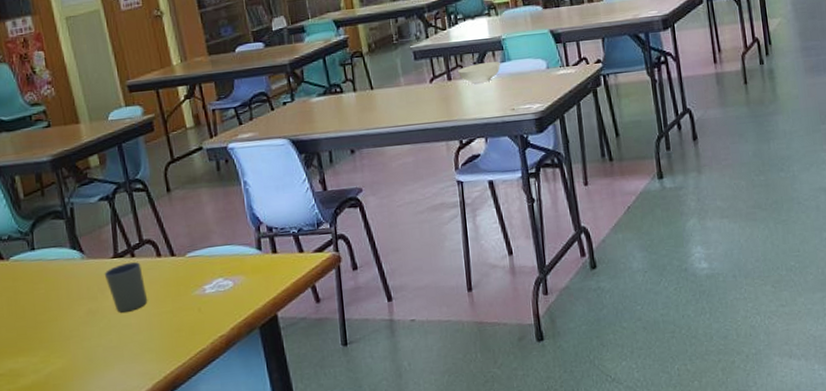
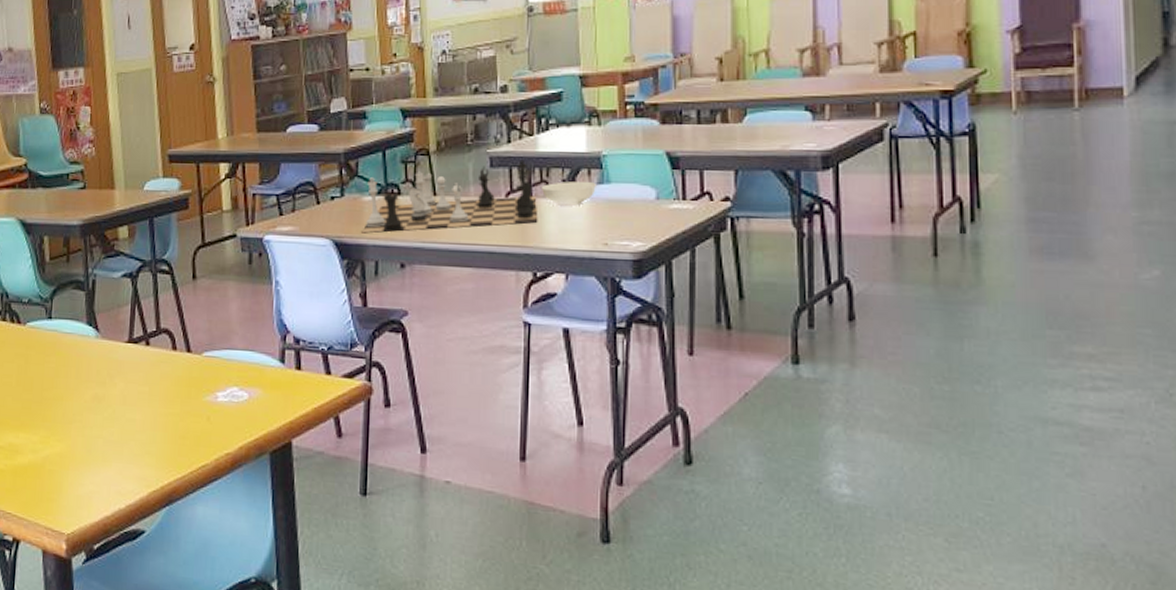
mug: present [104,262,148,313] -> none [116,350,156,406]
chess set: none [313,50,457,130] -> present [361,160,537,233]

